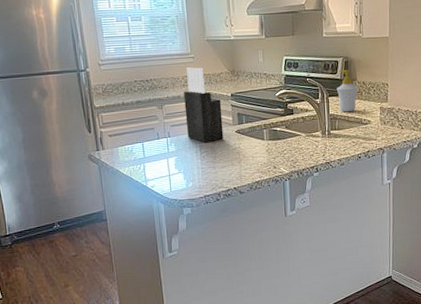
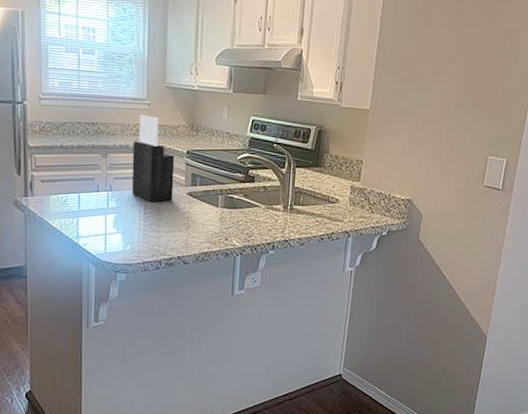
soap bottle: present [336,69,358,112] -> none [305,139,330,187]

